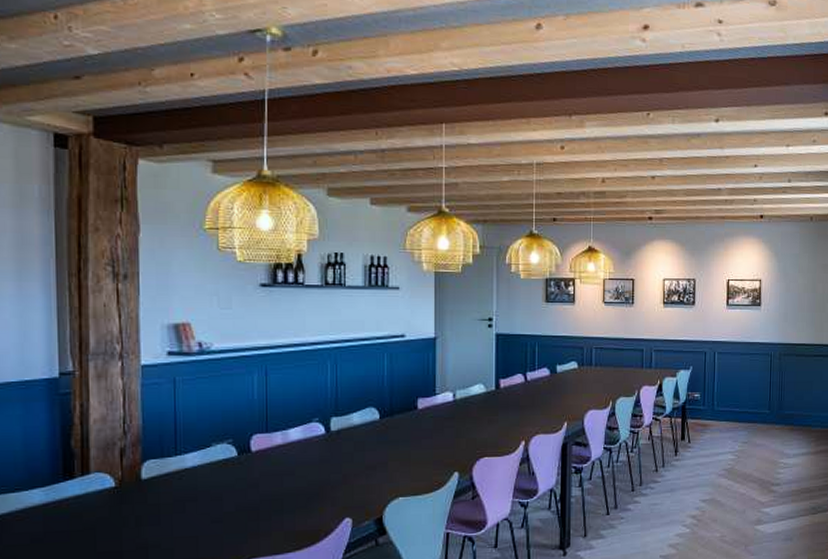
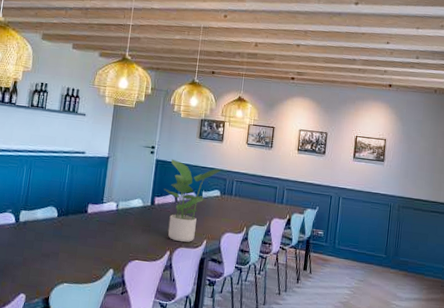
potted plant: none [509,330,577,429] -> present [164,158,222,243]

